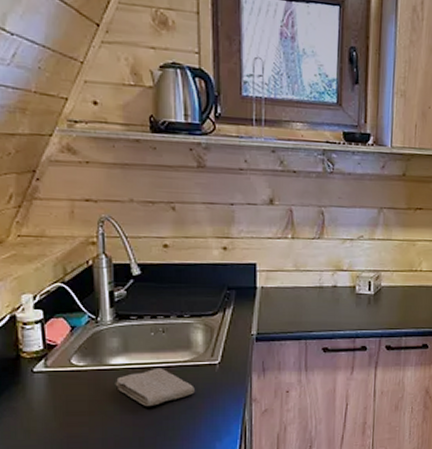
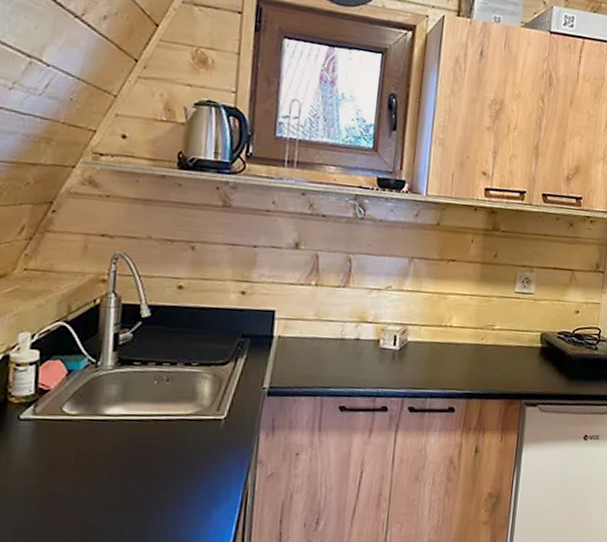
washcloth: present [115,368,195,406] -> none [107,420,195,464]

